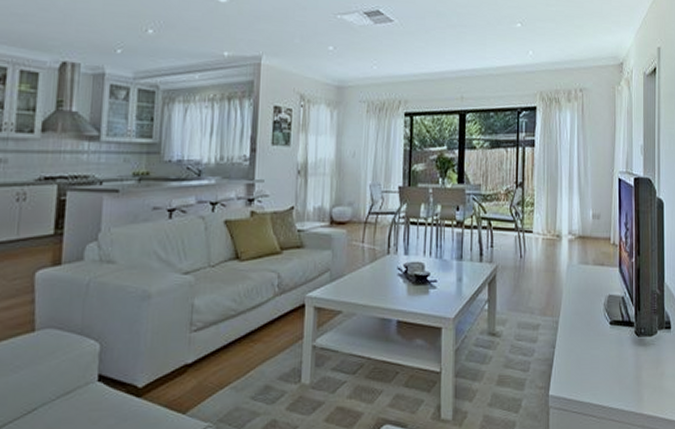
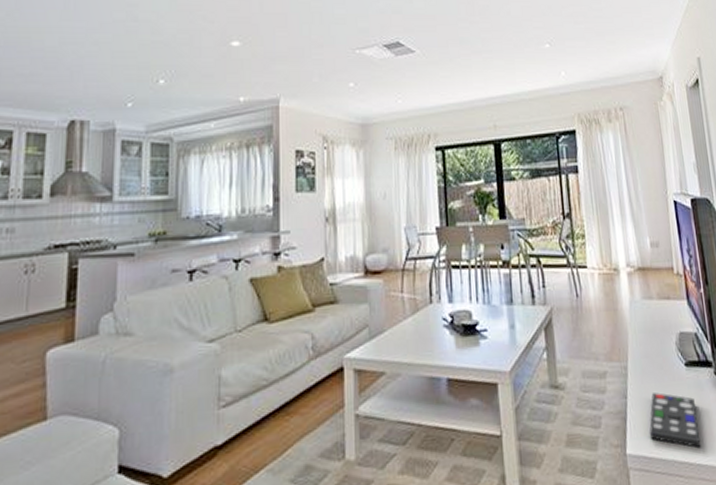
remote control: none [572,345,615,395] -> present [649,392,701,449]

